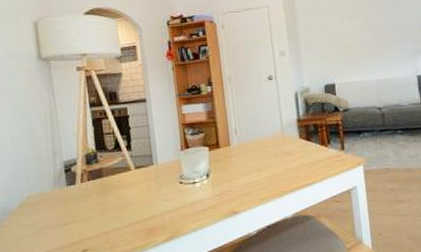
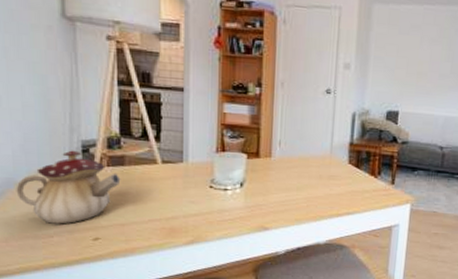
teapot: none [10,171,101,244] -> present [16,150,121,224]

